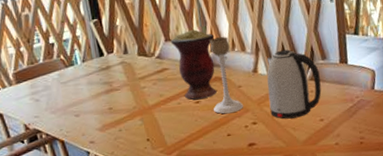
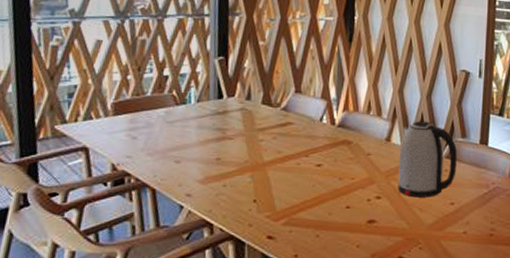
vase: present [170,30,217,100] -> none [301,85,351,163]
candle holder: present [209,36,243,114] -> none [336,97,369,183]

